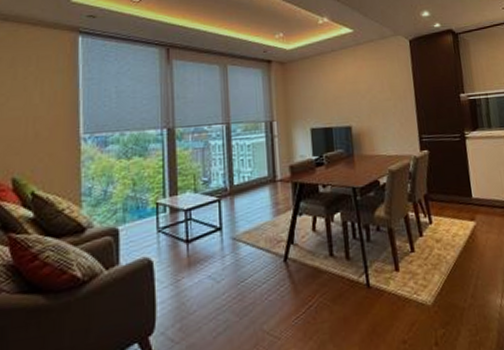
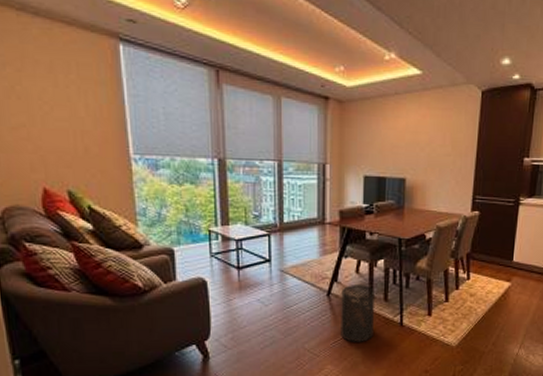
trash can: none [298,243,339,316] -> present [340,285,376,342]

